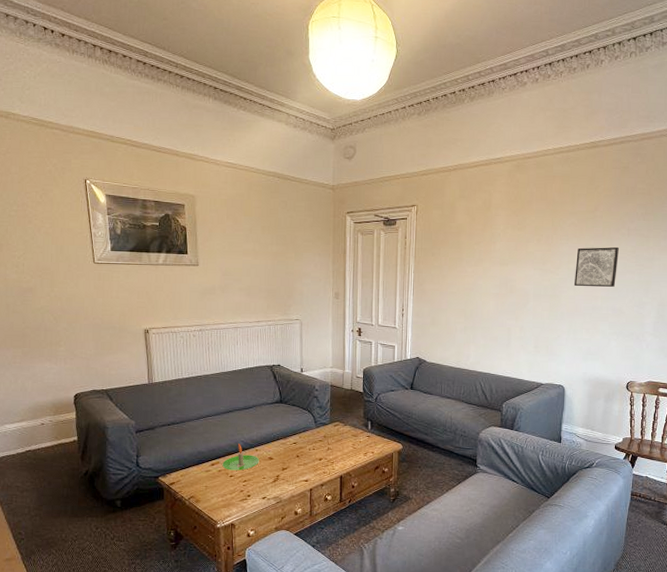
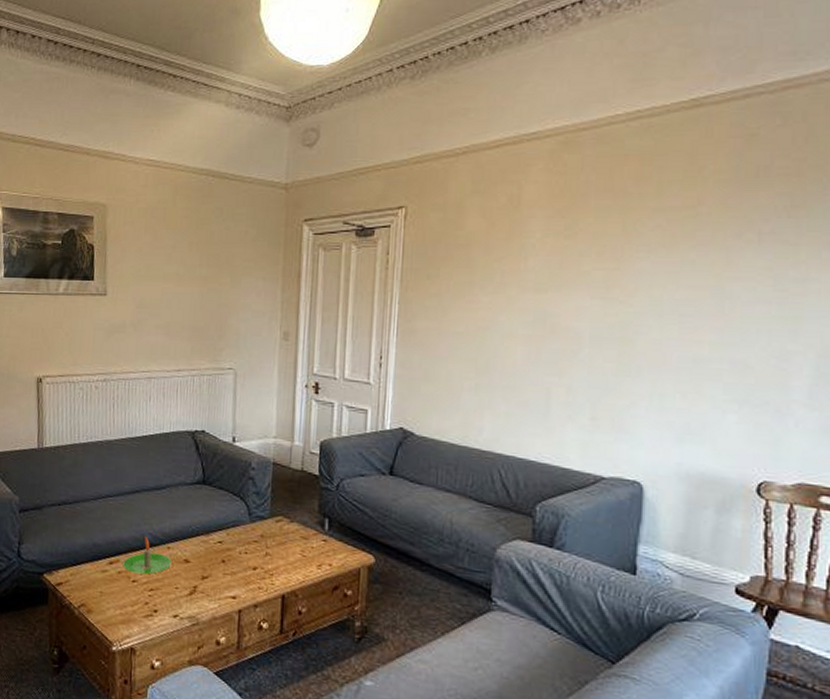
wall art: present [573,247,619,287] -> none [659,261,742,326]

